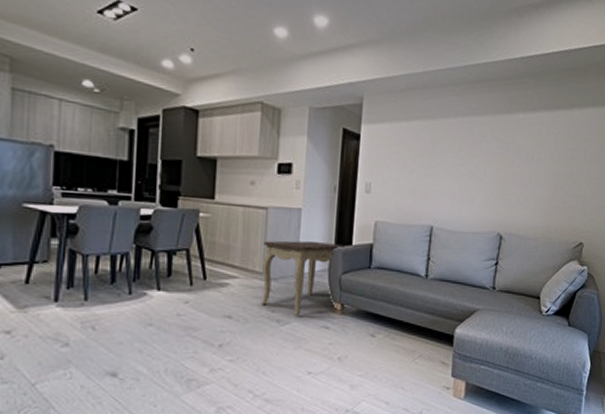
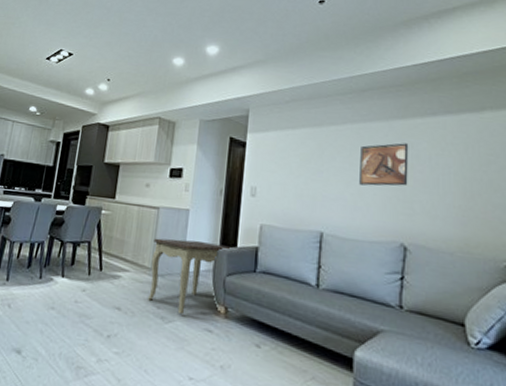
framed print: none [467,138,511,180] -> present [359,143,409,186]

